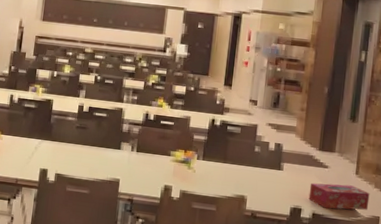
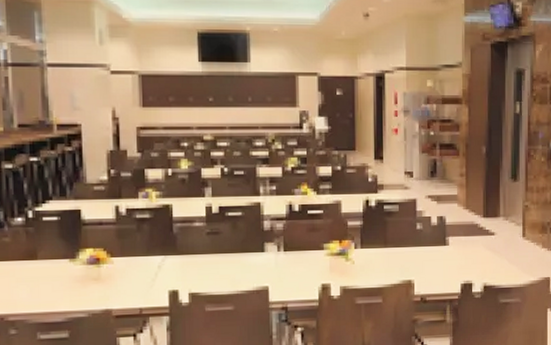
tissue box: present [308,182,370,210] -> none [478,249,538,278]

